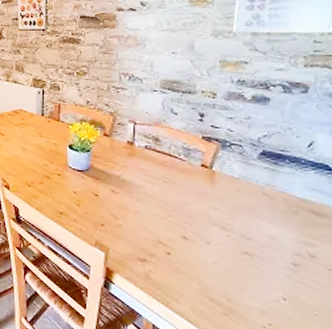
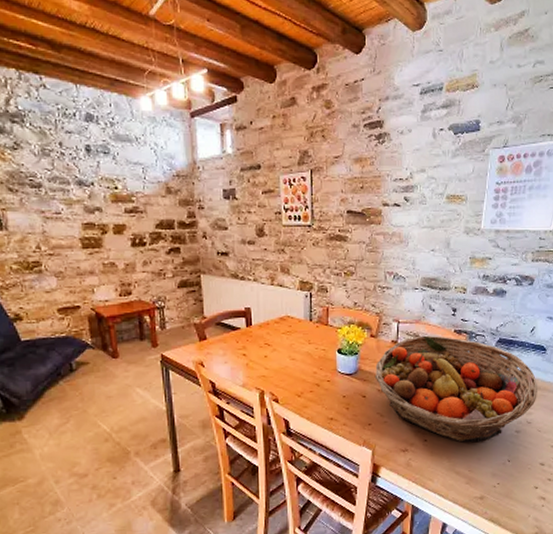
fruit basket: none [108,139,323,268] -> present [374,335,537,442]

